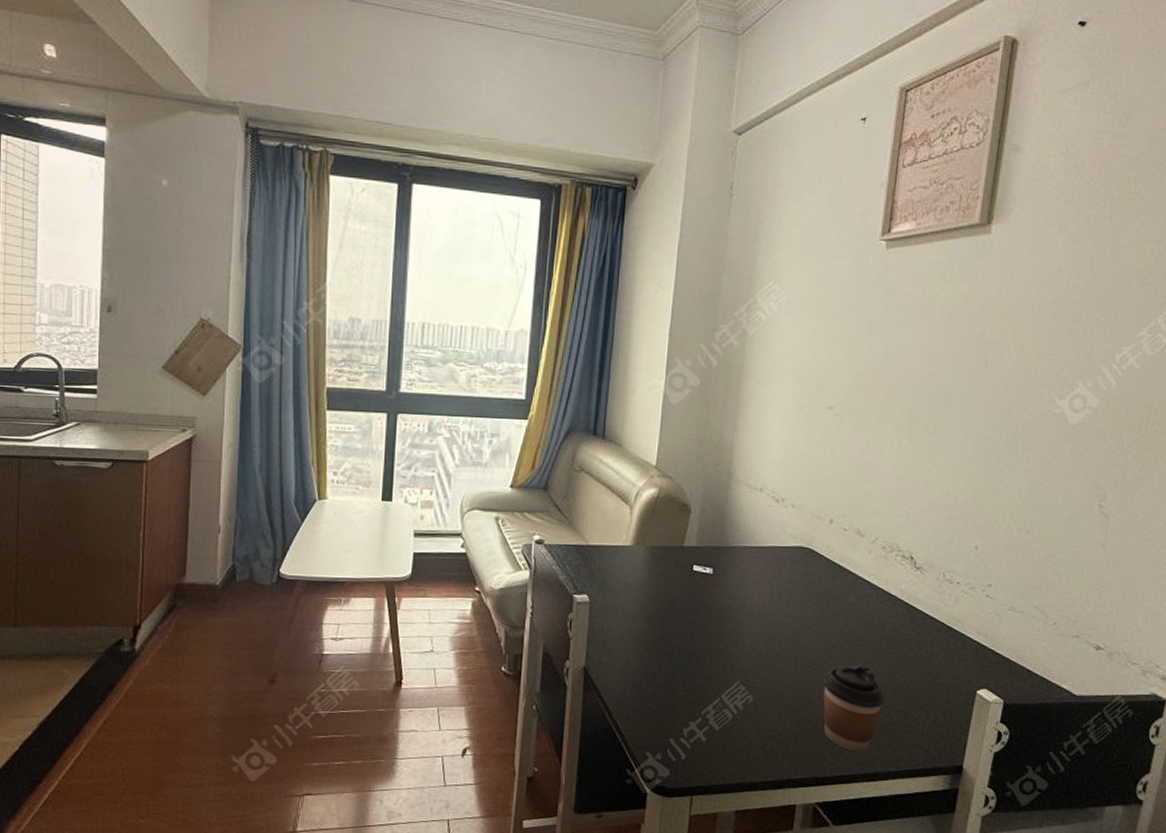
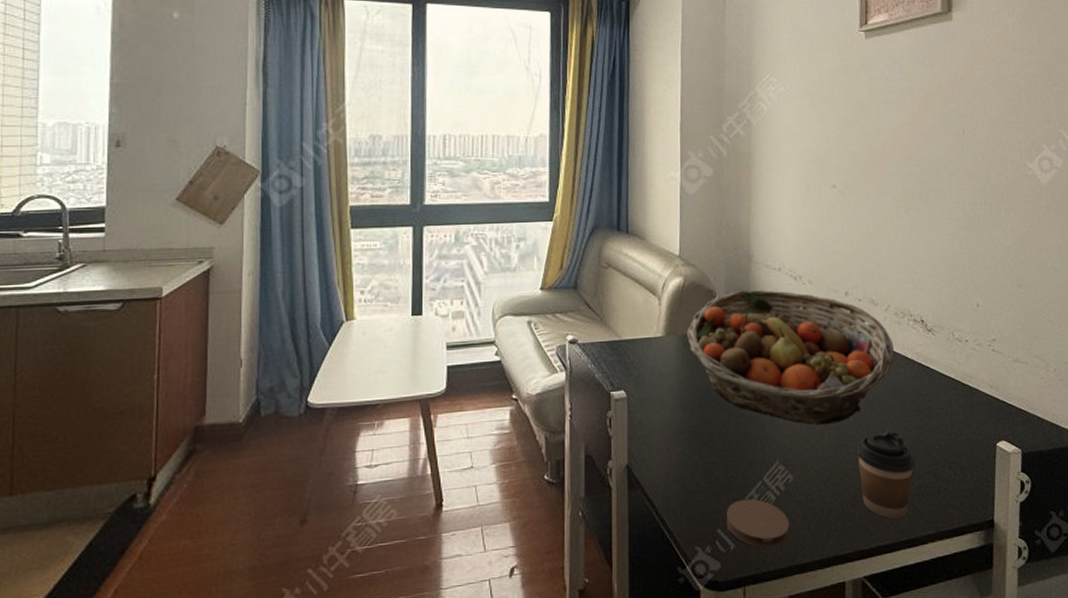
fruit basket: none [657,507,877,651] -> present [687,290,895,425]
coaster: none [679,713,745,763] -> present [726,498,790,548]

